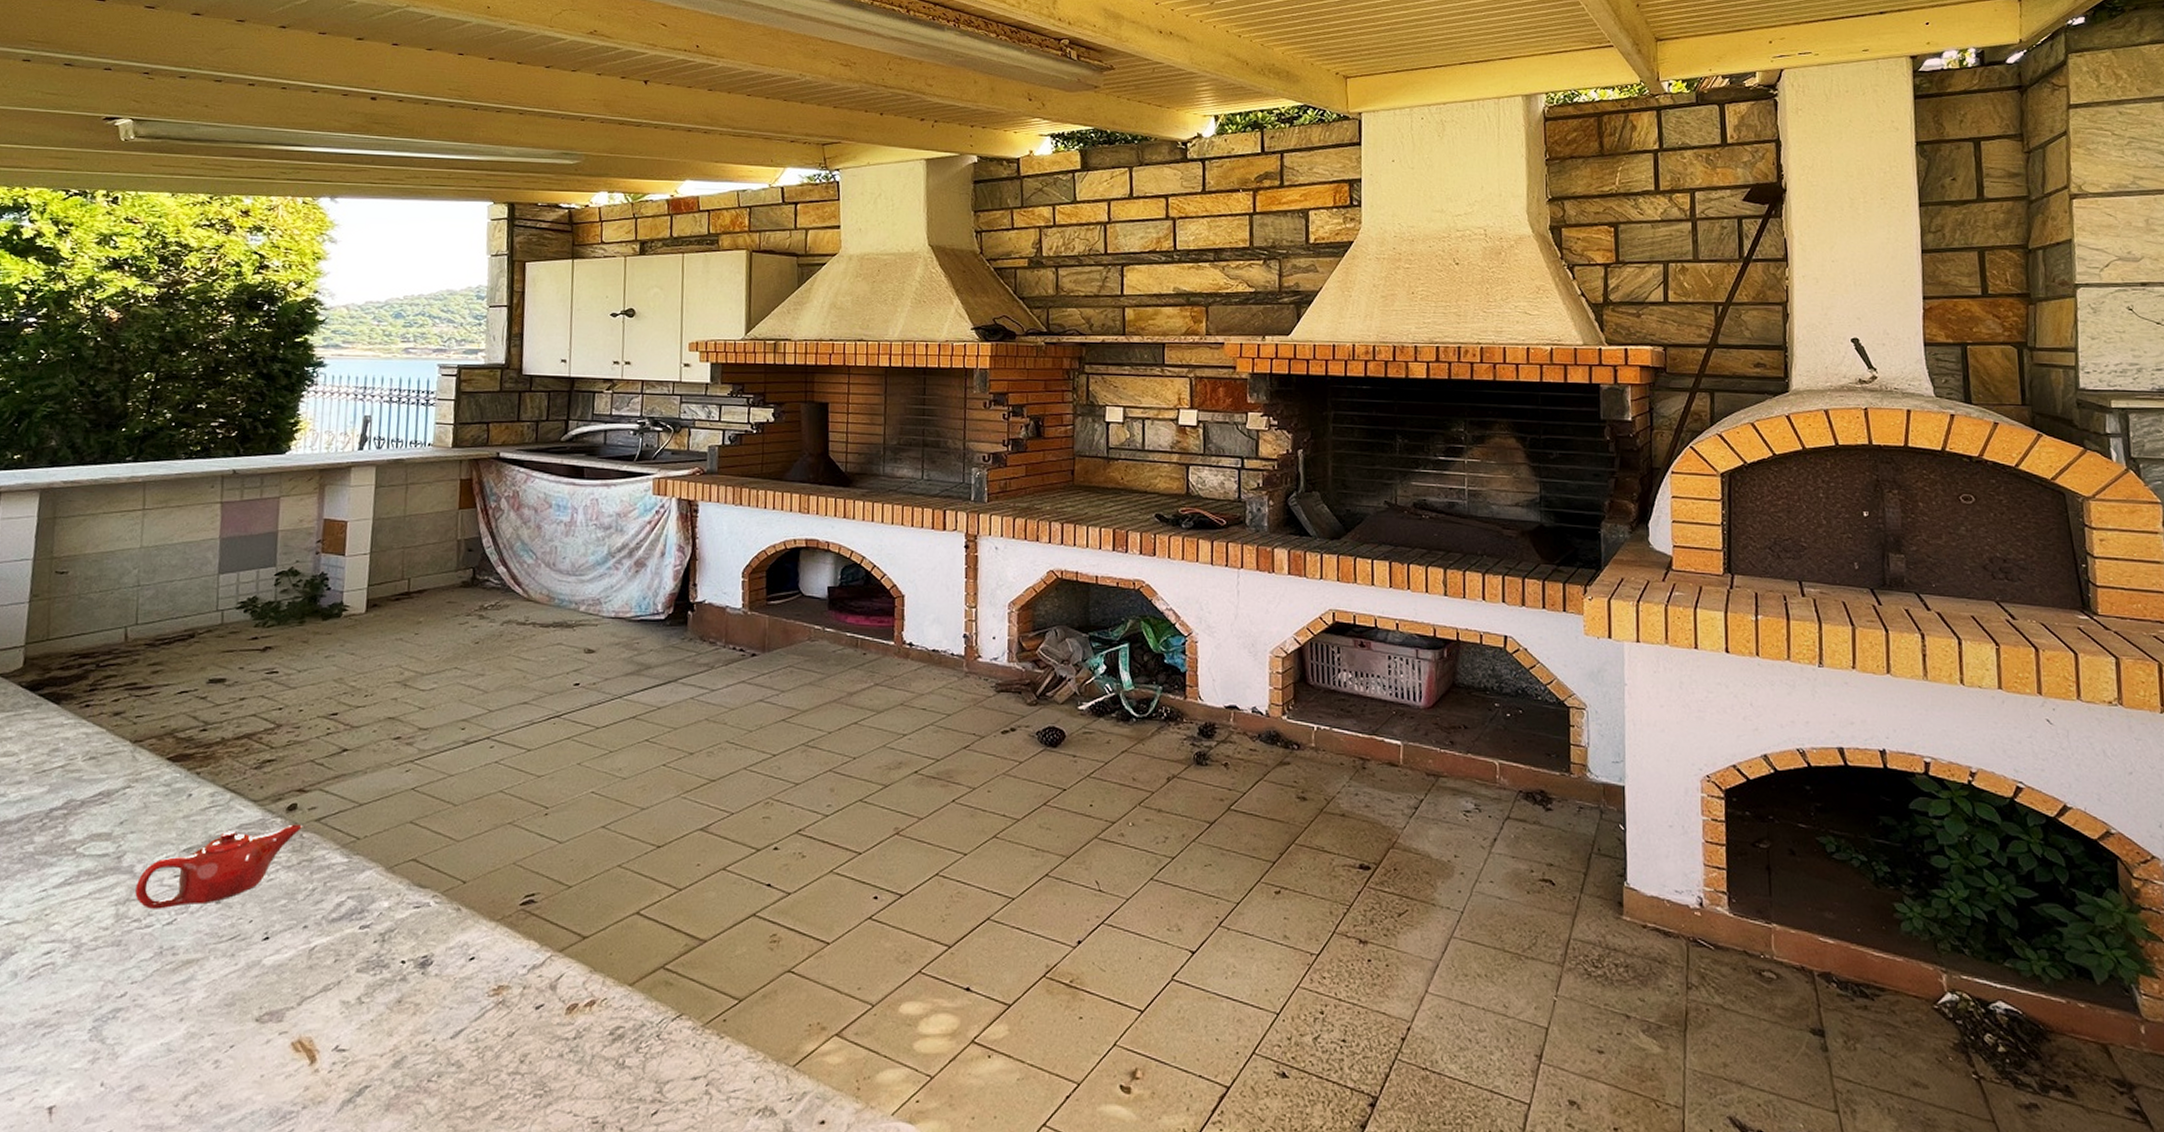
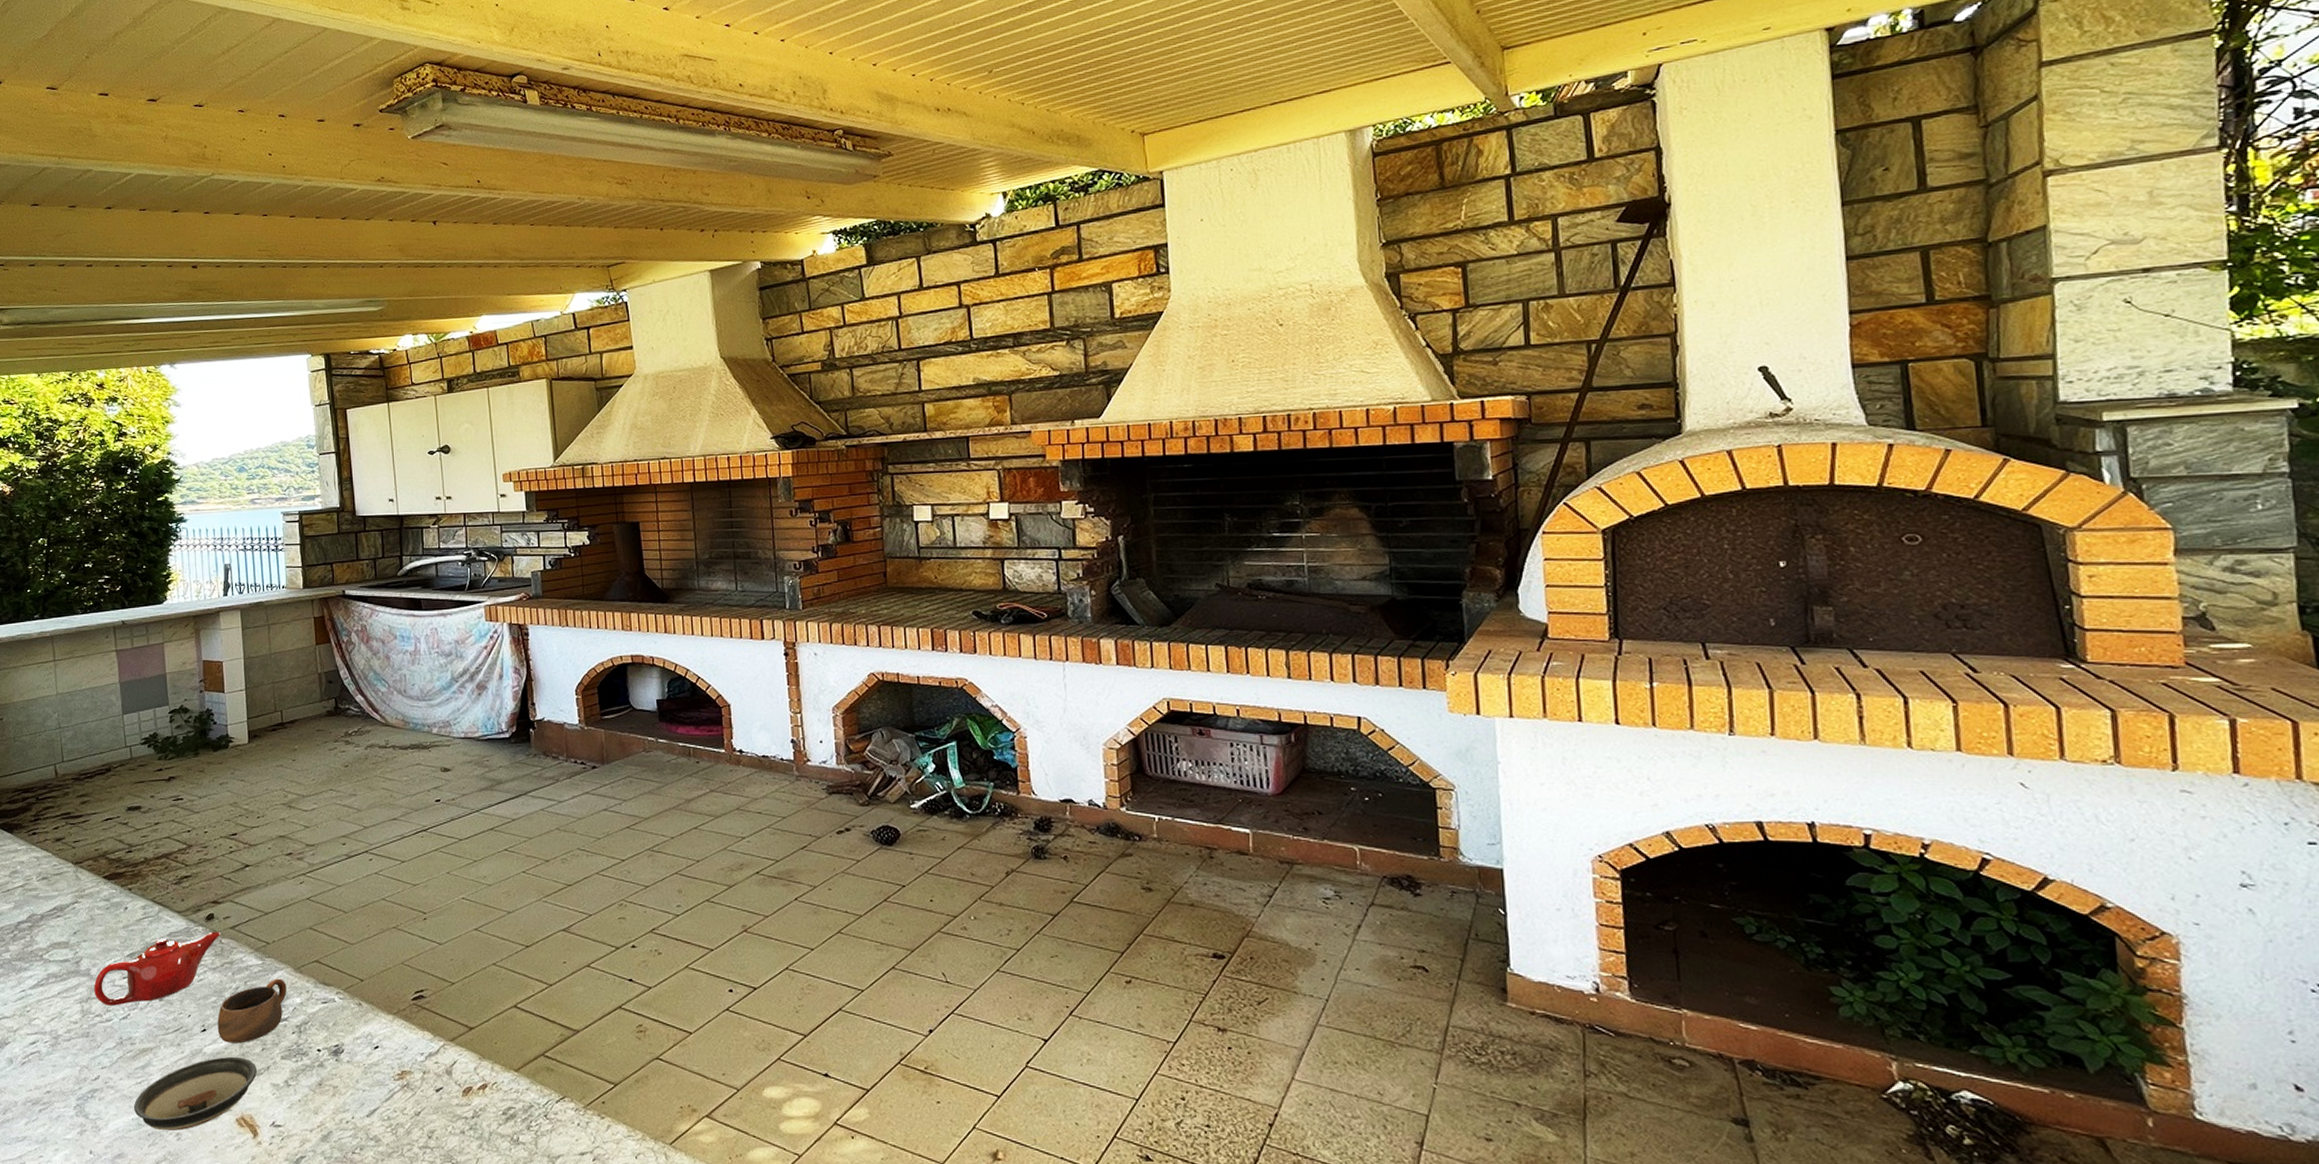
saucer: none [165,969,325,1057] -> present [134,1056,257,1131]
cup: none [283,879,374,954] -> present [217,978,287,1044]

